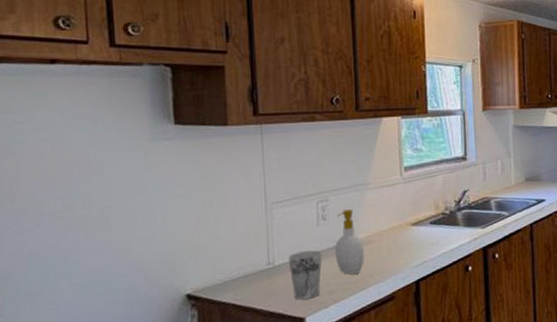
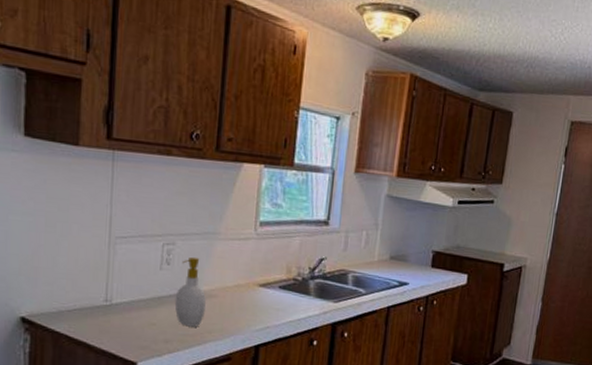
cup: present [288,250,322,300] -> none [126,293,162,344]

